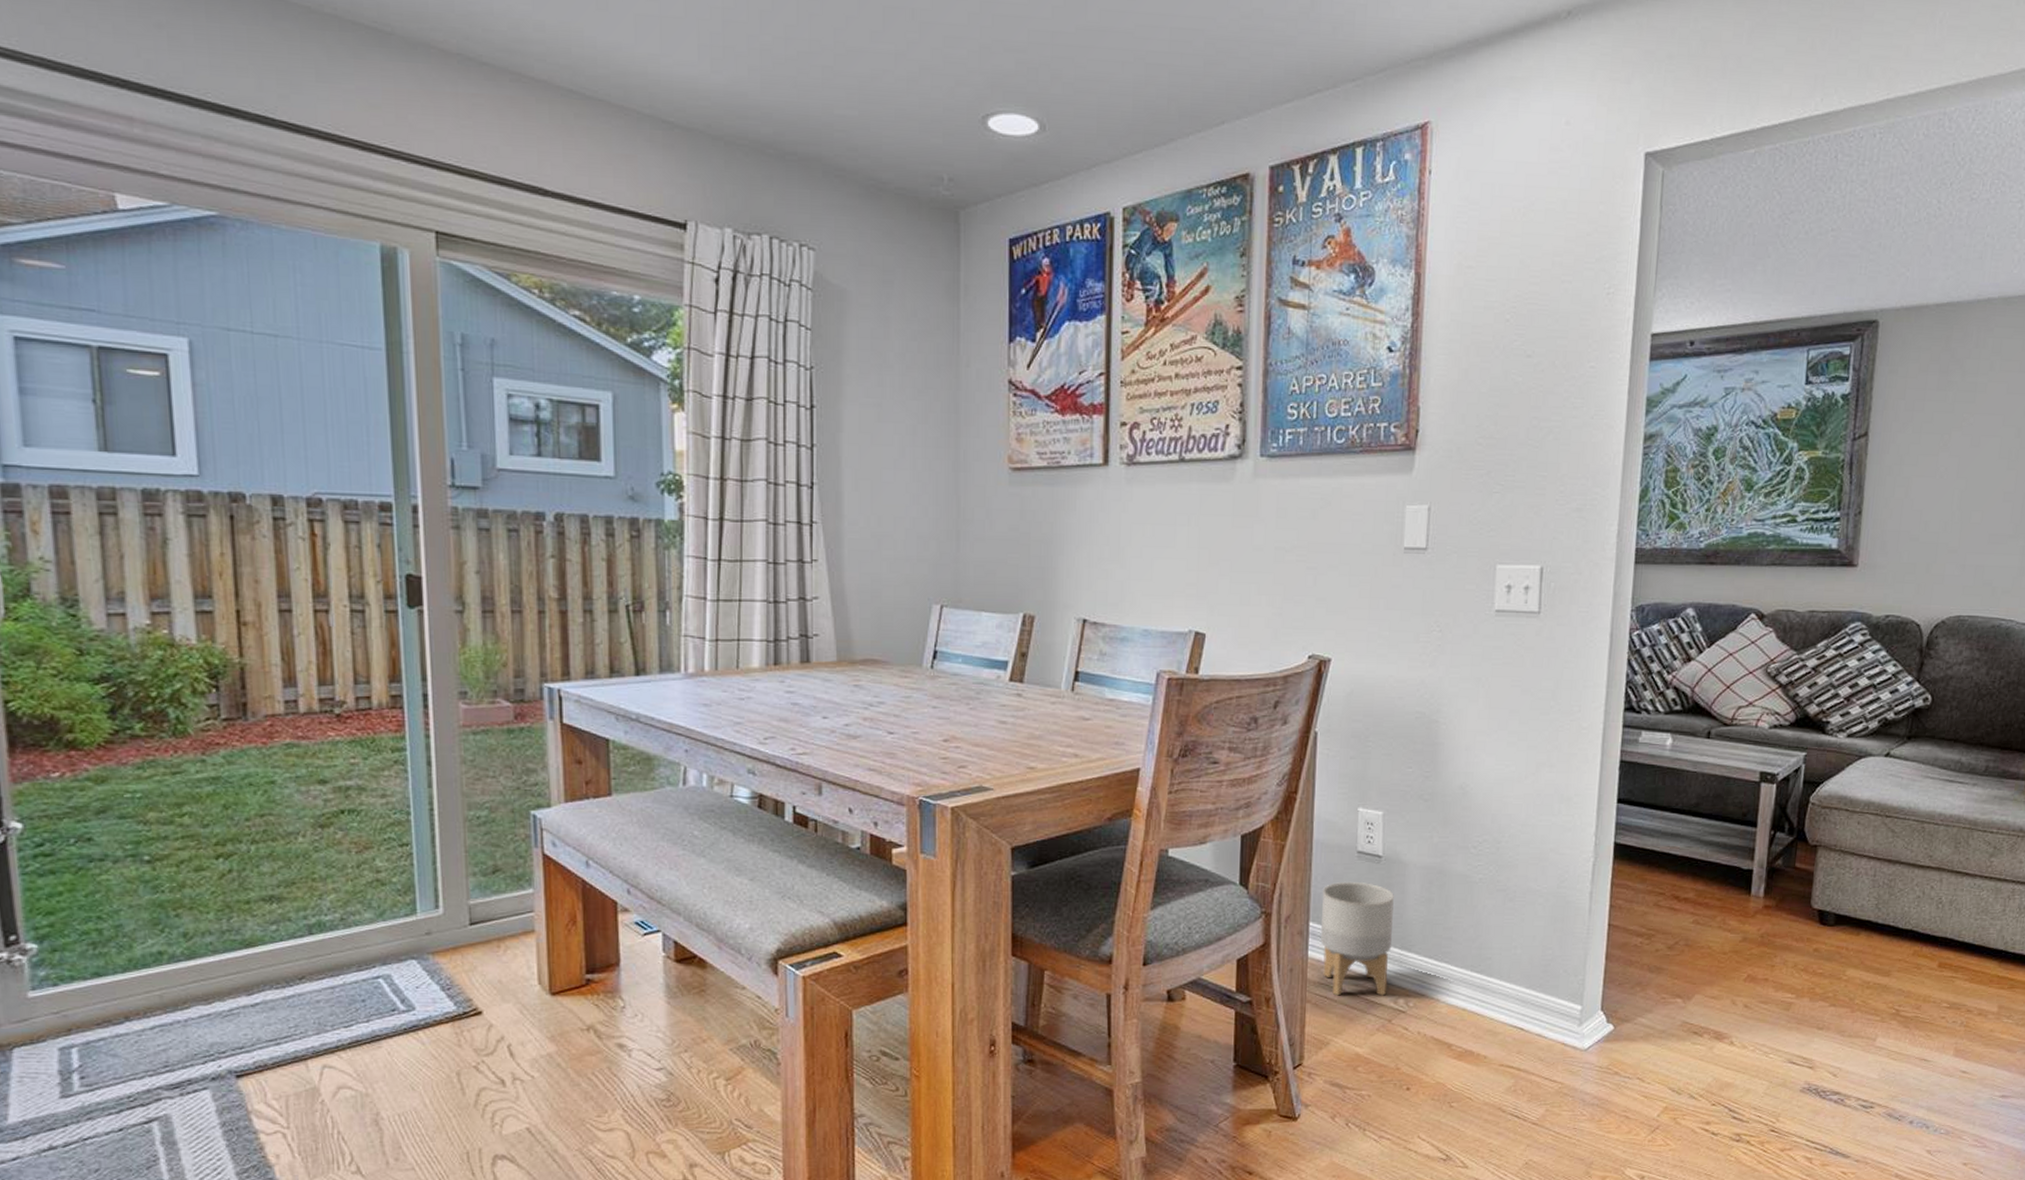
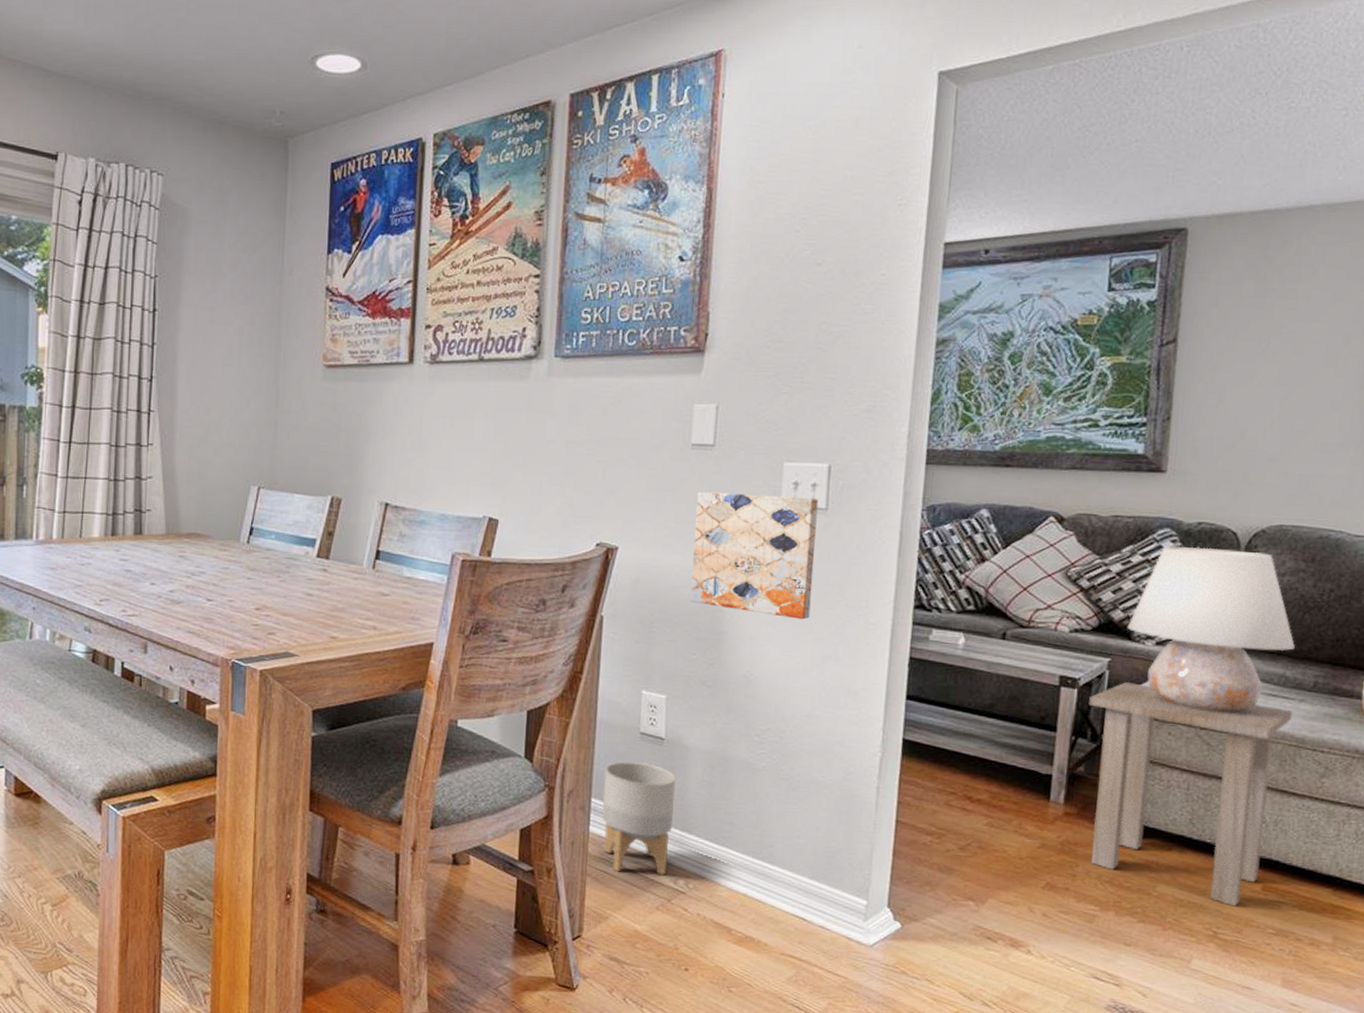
wall art: none [1405,597,1531,727] -> present [690,491,819,620]
side table: none [1786,775,1967,985] -> present [1089,682,1294,907]
table lamp: none [1821,639,1970,800] -> present [1127,545,1295,714]

